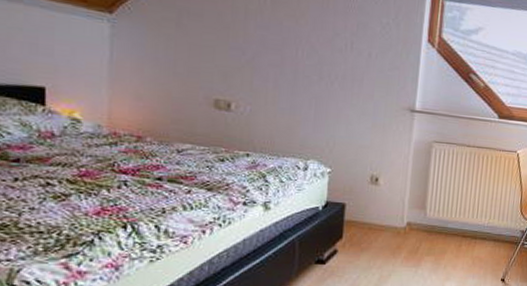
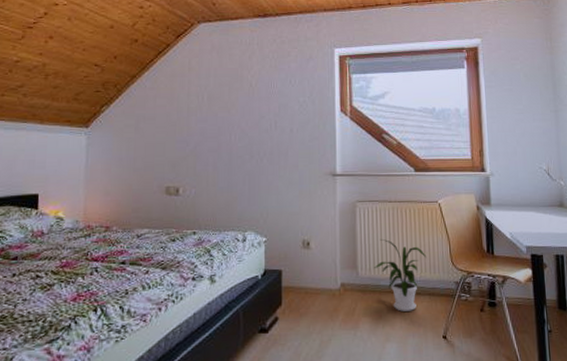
house plant: none [443,183,497,254] -> present [374,239,427,312]

